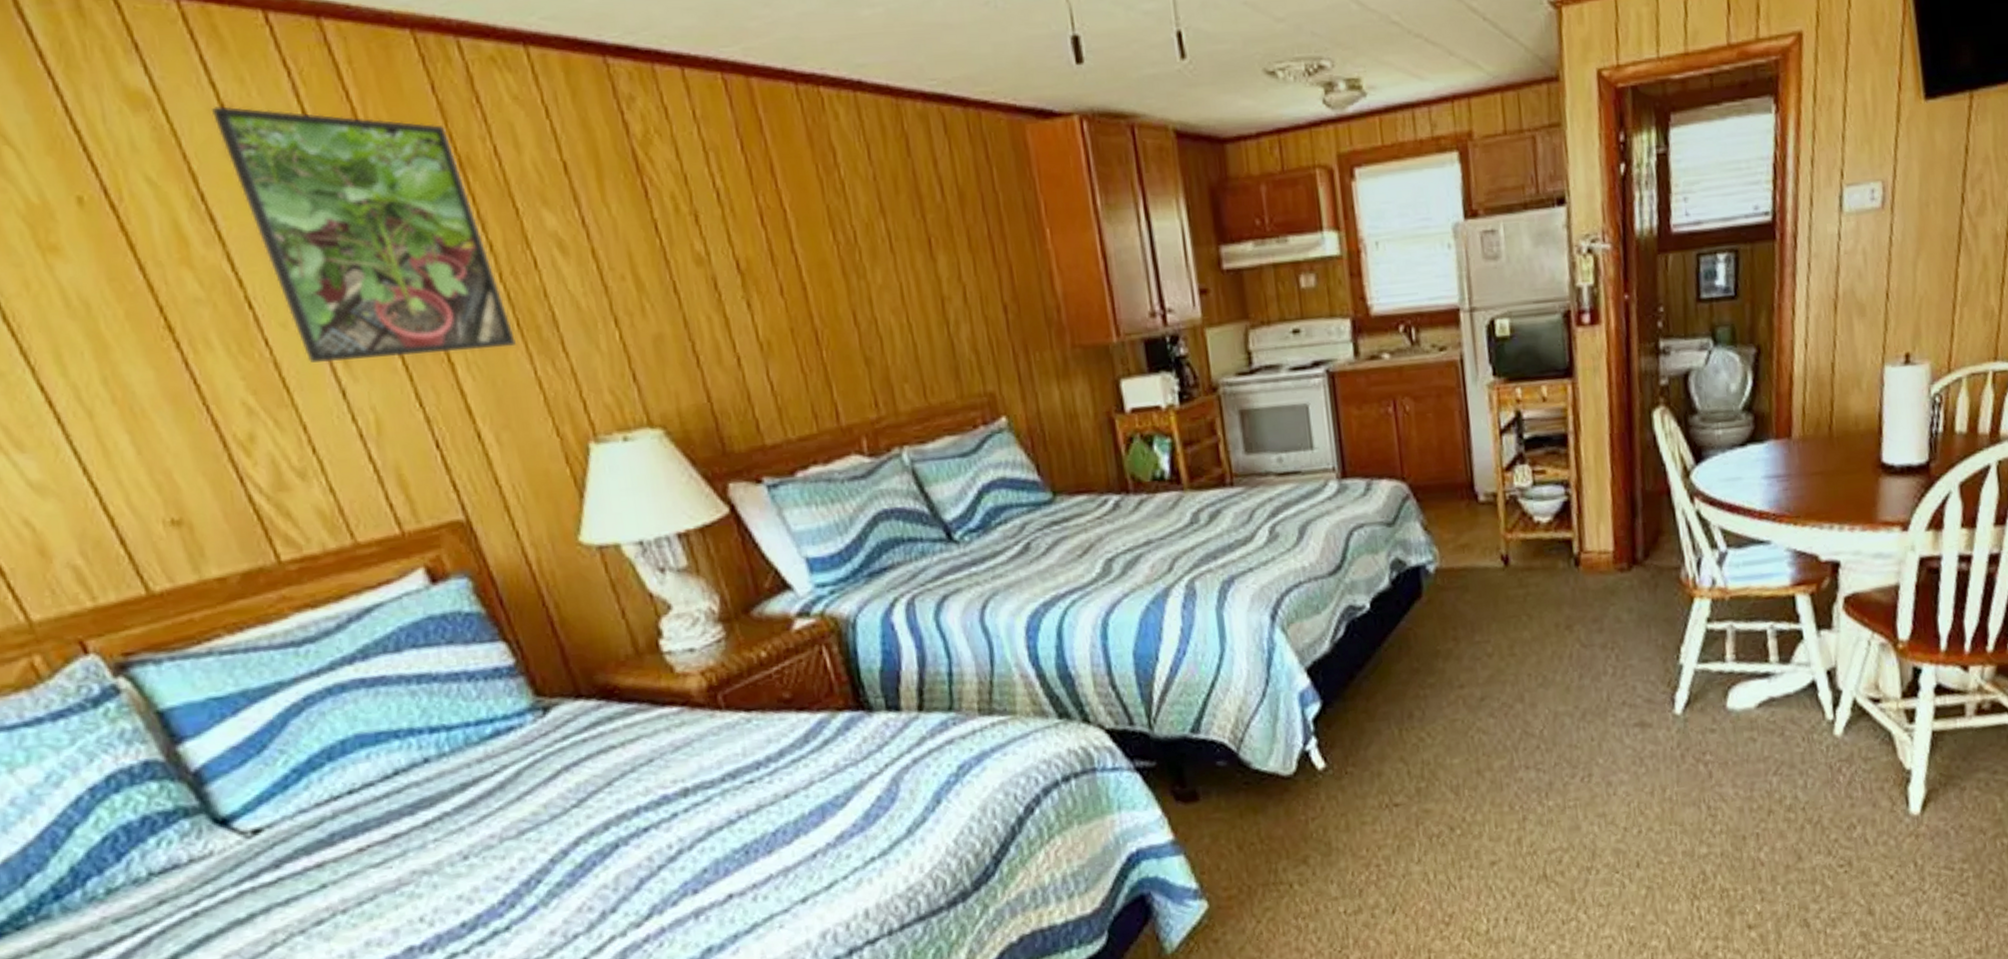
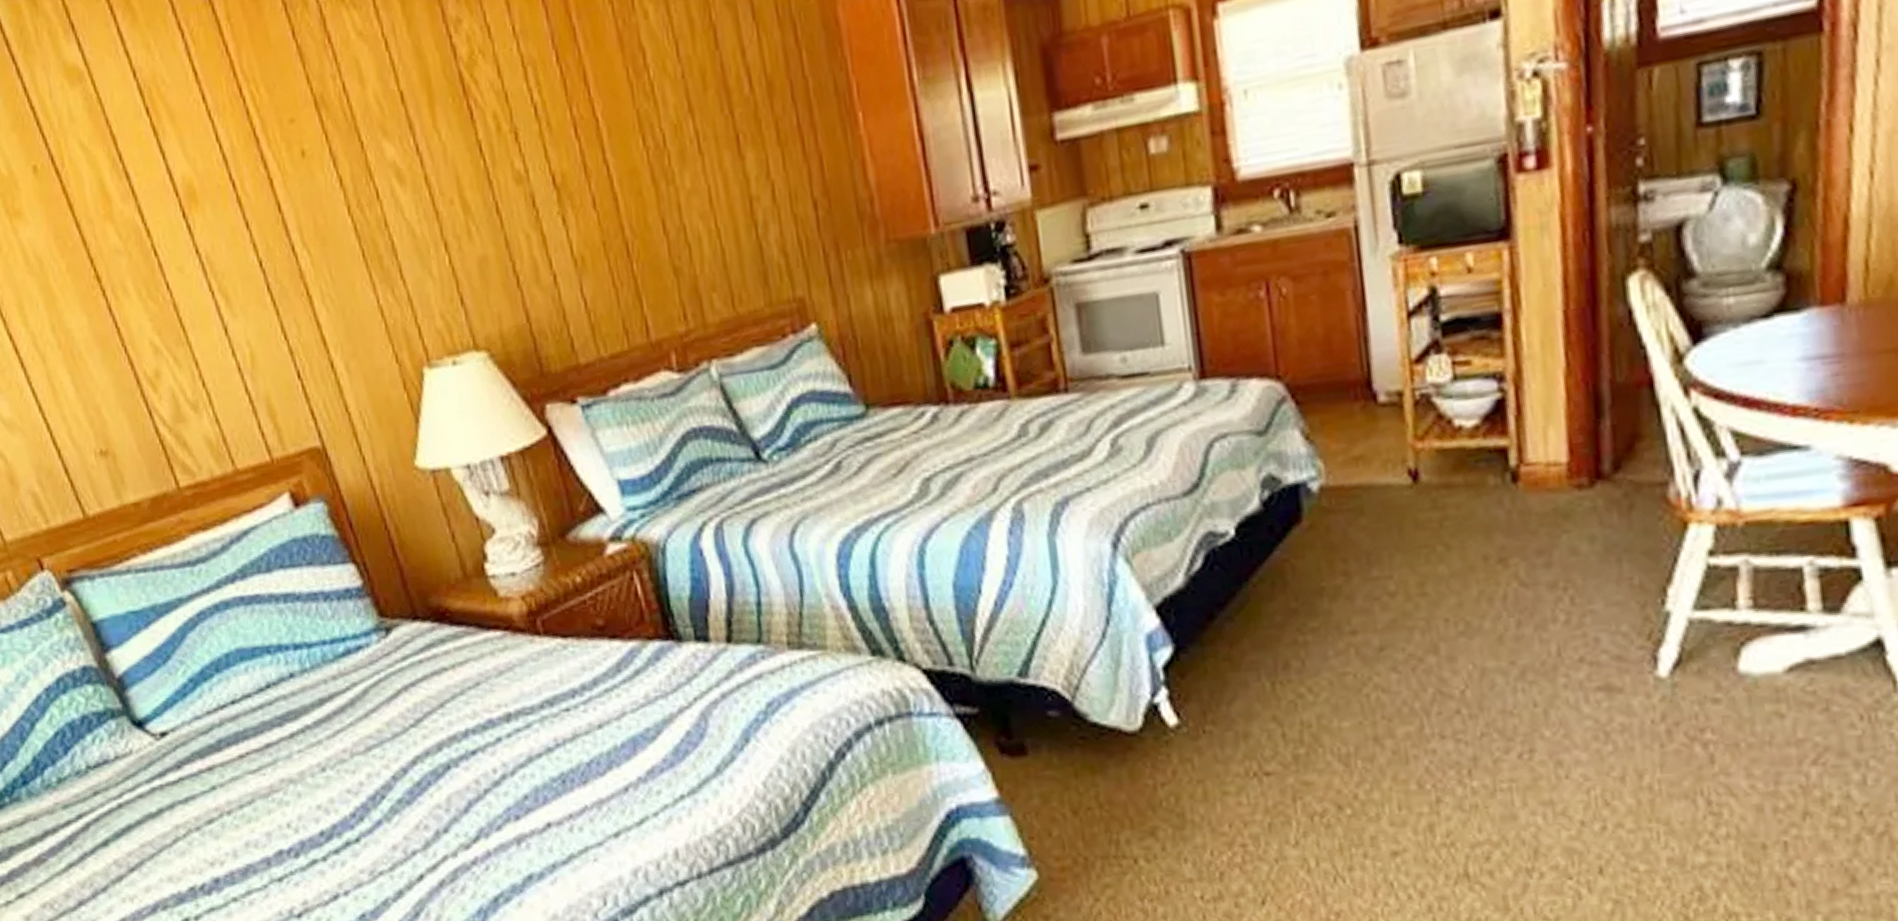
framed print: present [212,106,516,363] -> none [127,68,362,303]

